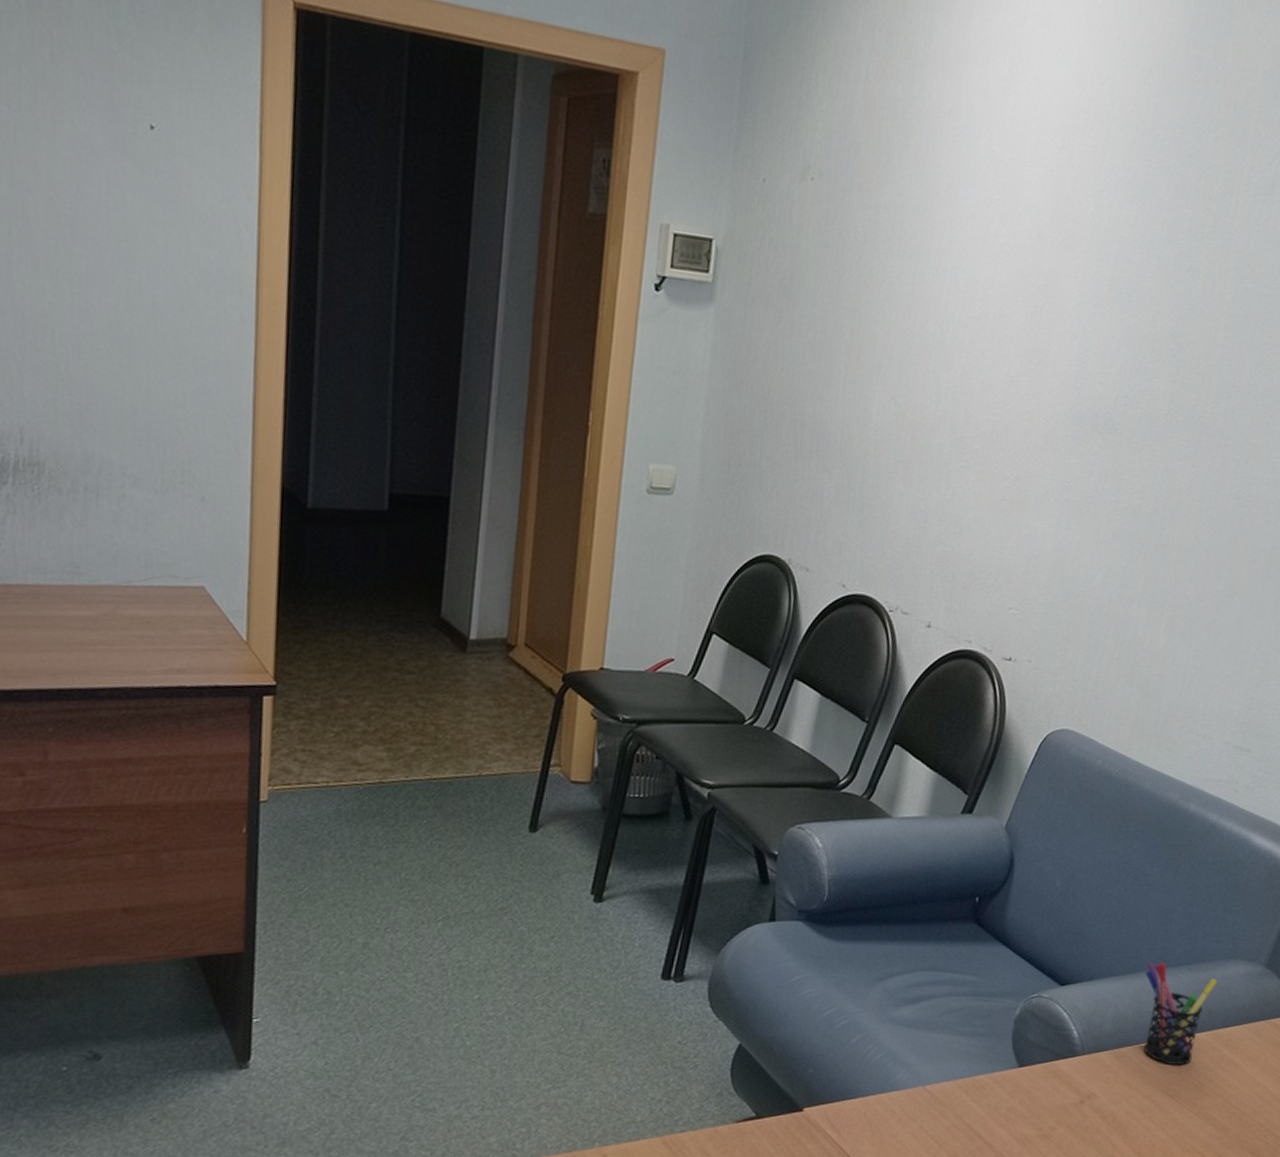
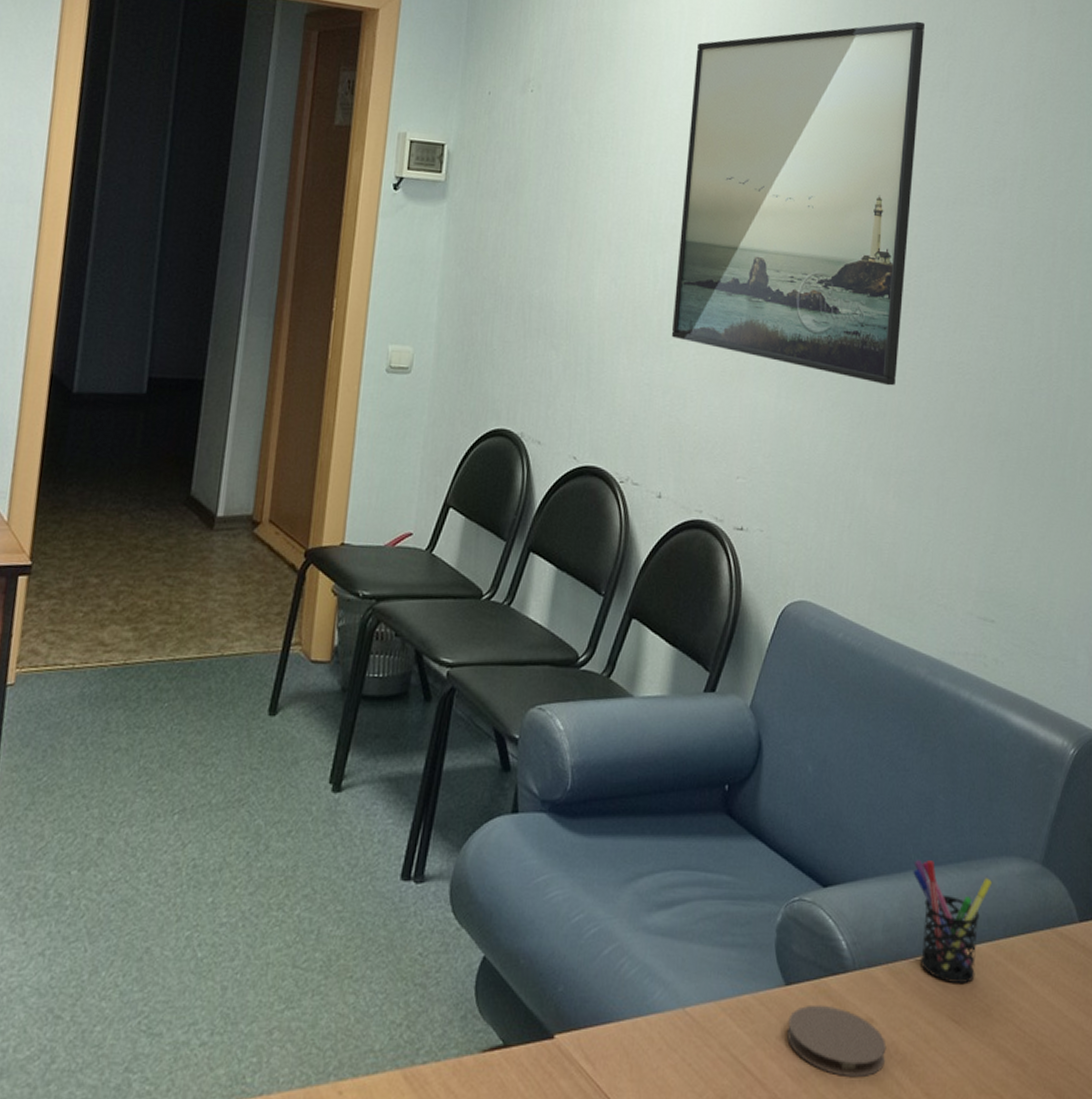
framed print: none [951,110,1256,518] -> present [671,21,925,386]
coaster: none [1016,1083,1106,1141] -> present [787,1004,887,1078]

